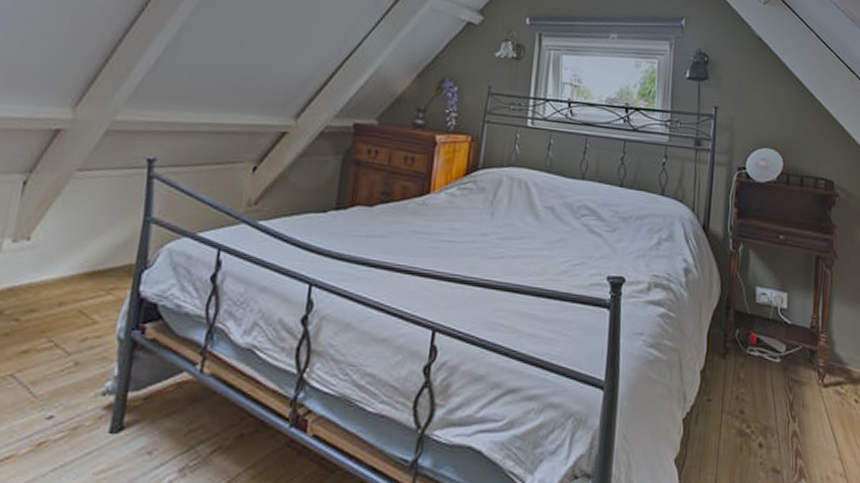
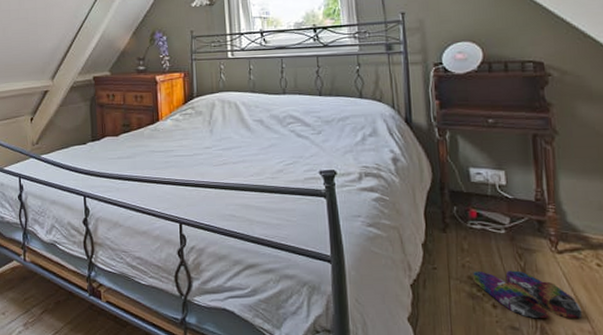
slippers: none [744,404,838,459] -> present [473,271,583,318]

